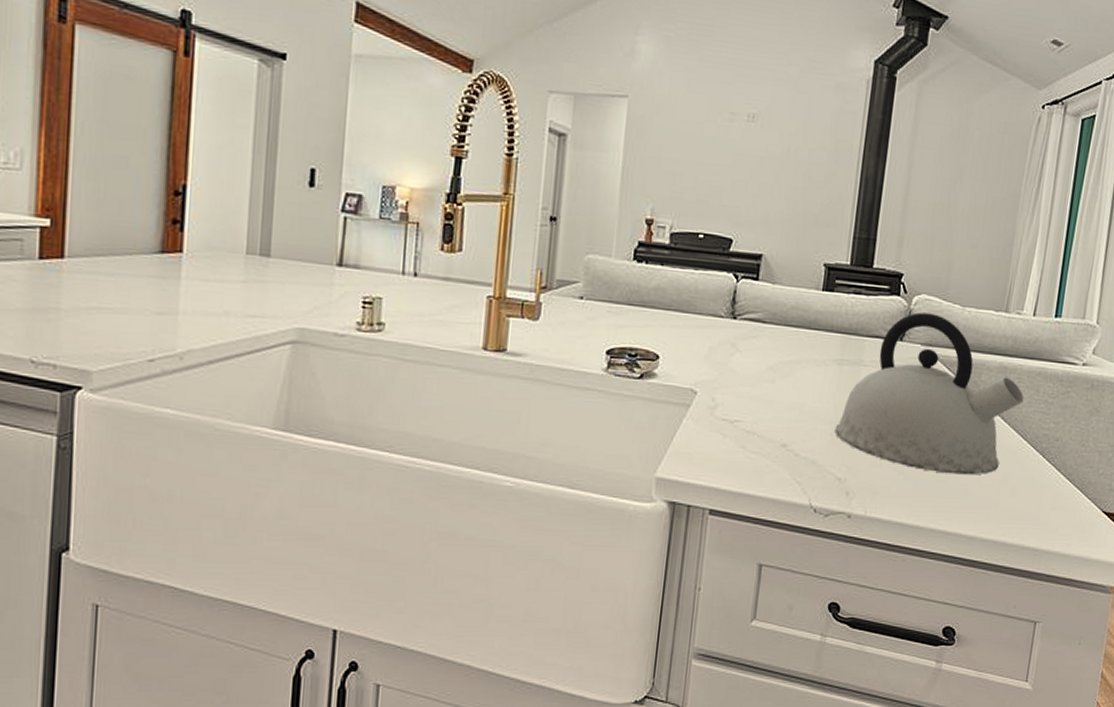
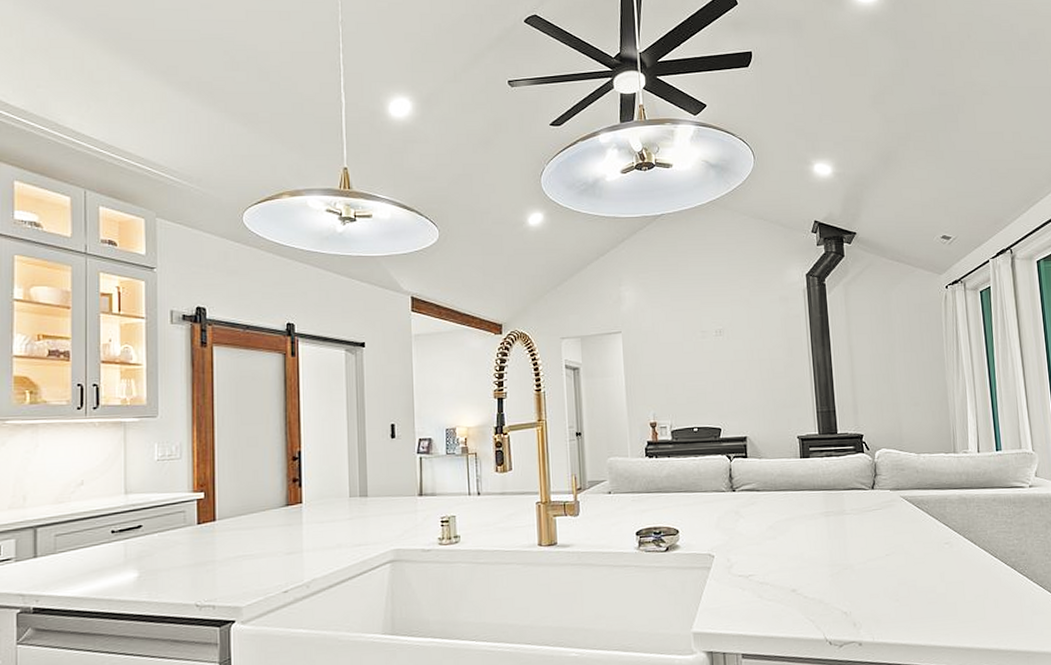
kettle: present [835,312,1024,475] -> none [833,463,987,596]

